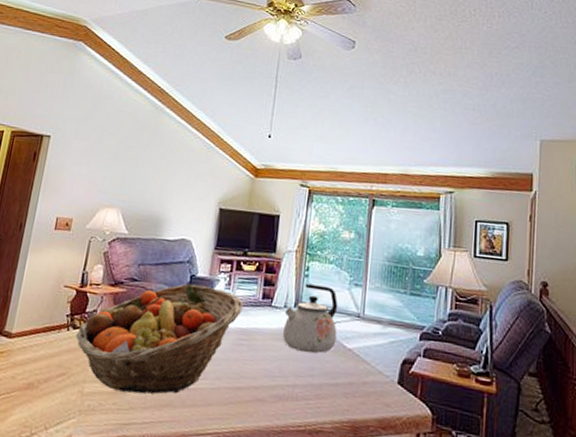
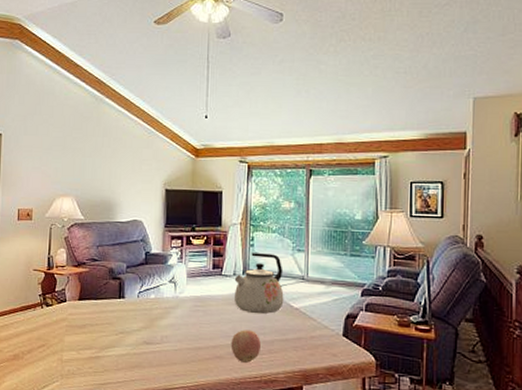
fruit basket: present [76,283,243,394] -> none [50,260,196,358]
apple: none [274,369,308,409] -> present [230,330,261,363]

